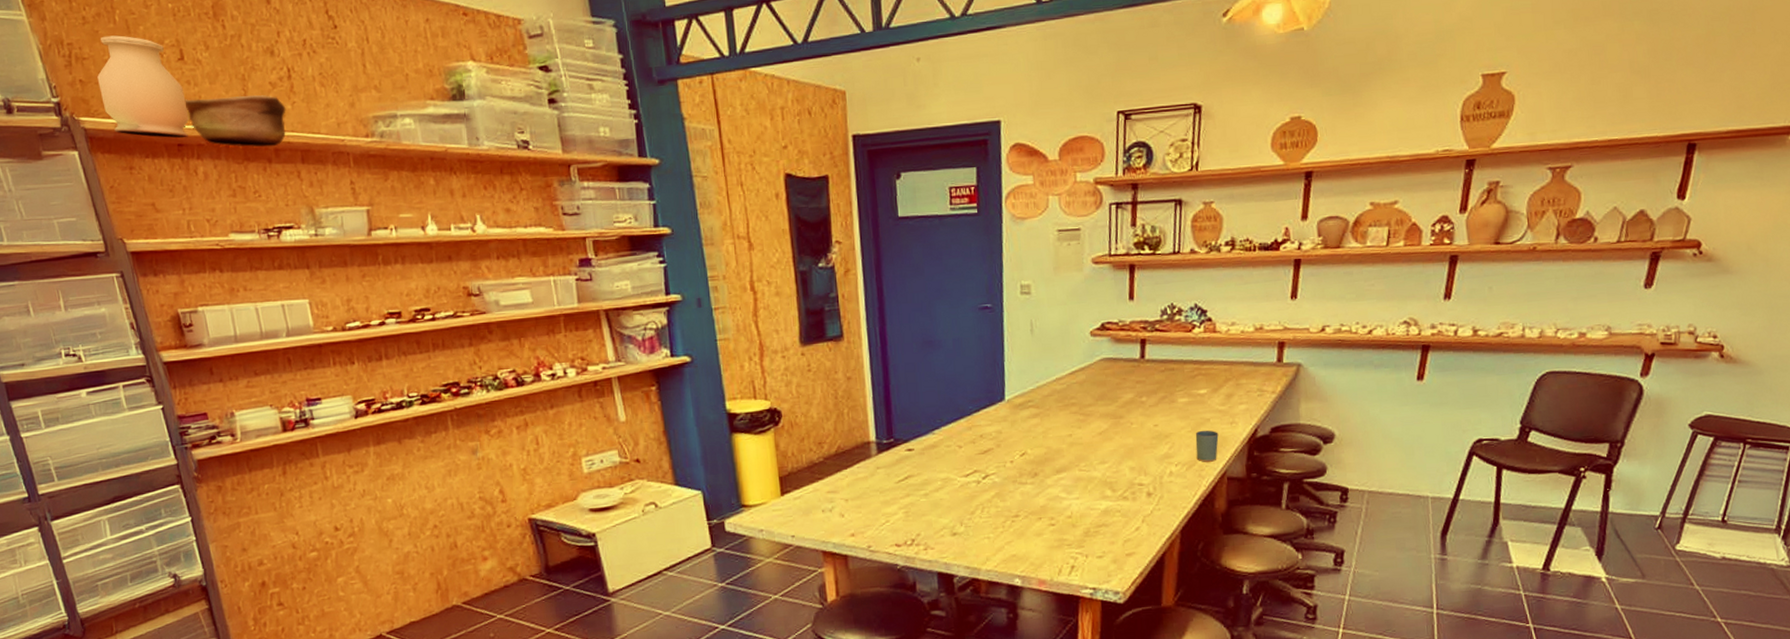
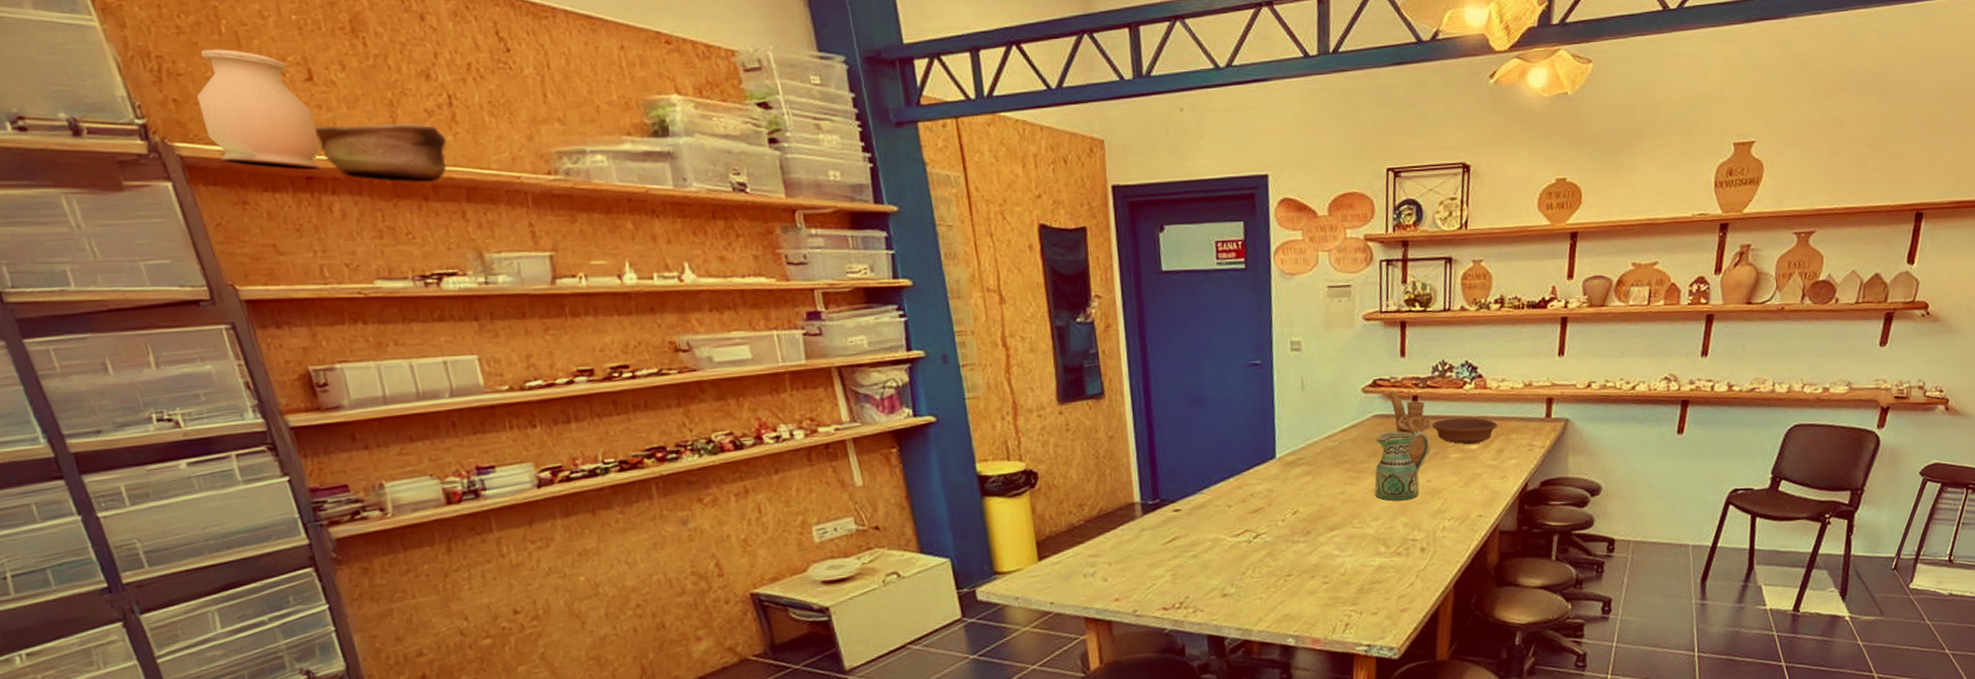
ceramic pitcher: none [1101,373,1158,445] -> present [1374,429,1430,502]
ceramic vessel: none [1117,333,1159,409] -> present [1389,390,1431,465]
ceramic bowl: none [1159,361,1228,389] -> present [1431,417,1498,445]
mug: present [1195,430,1219,462] -> none [1467,484,1491,517]

